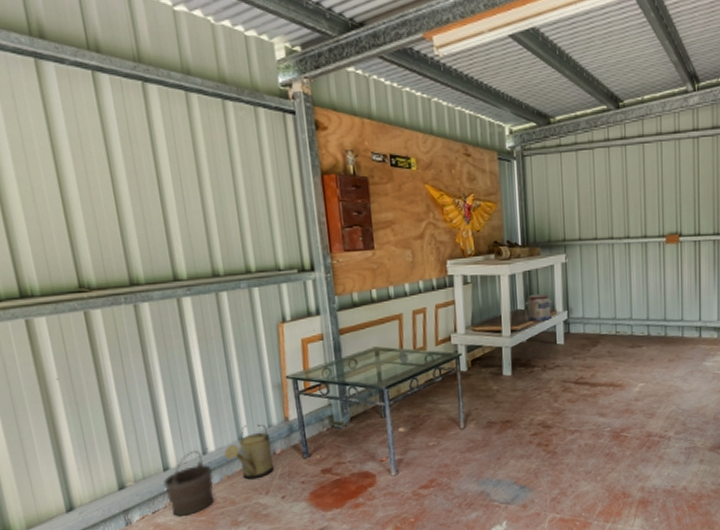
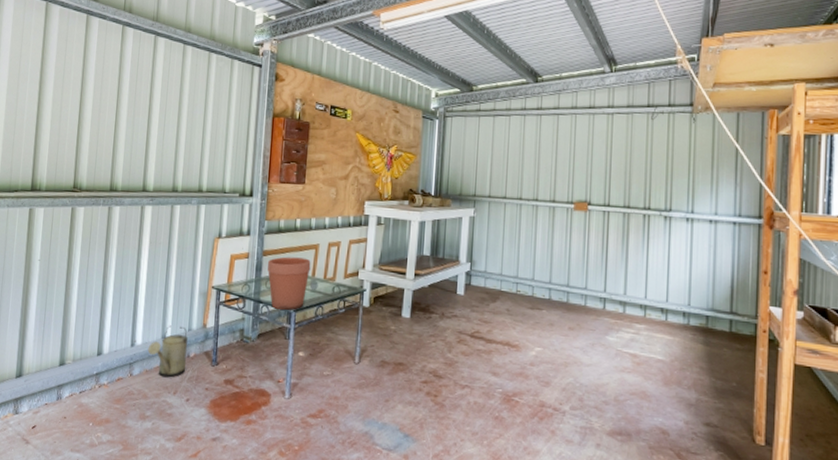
bucket: present [163,451,214,518] -> none [94,341,136,402]
flowerpot: none [346,330,397,390] -> present [267,256,311,311]
paint can: present [524,293,553,322] -> none [430,242,458,270]

